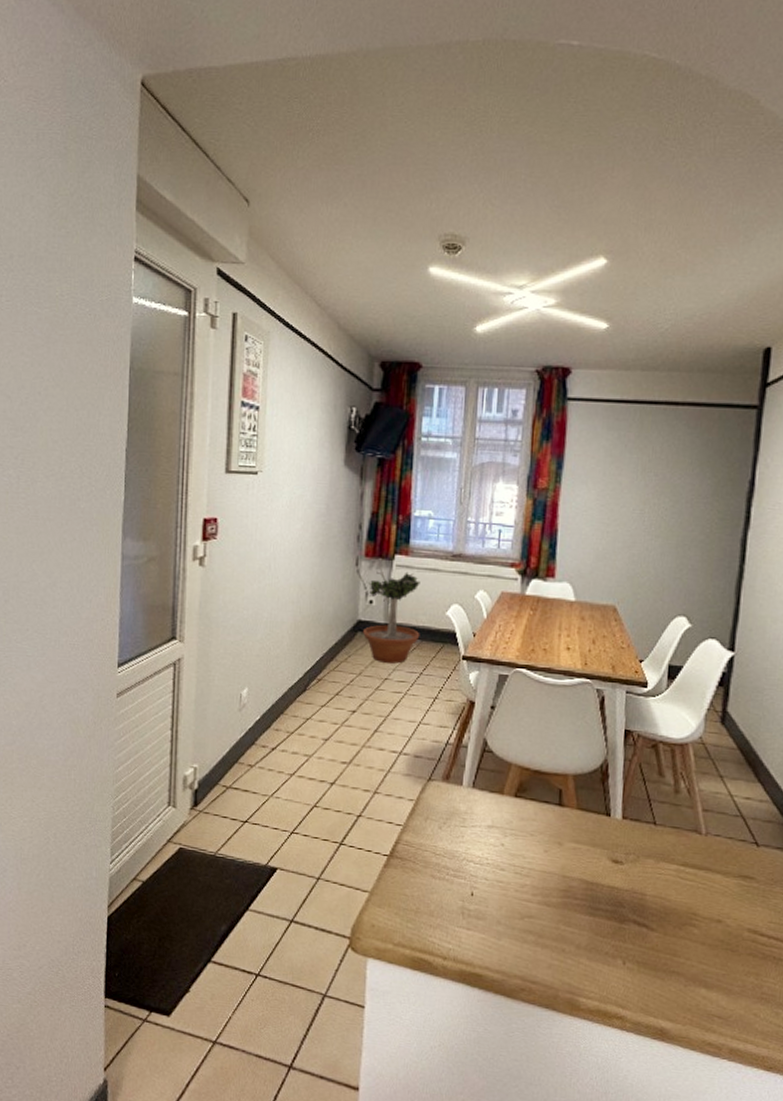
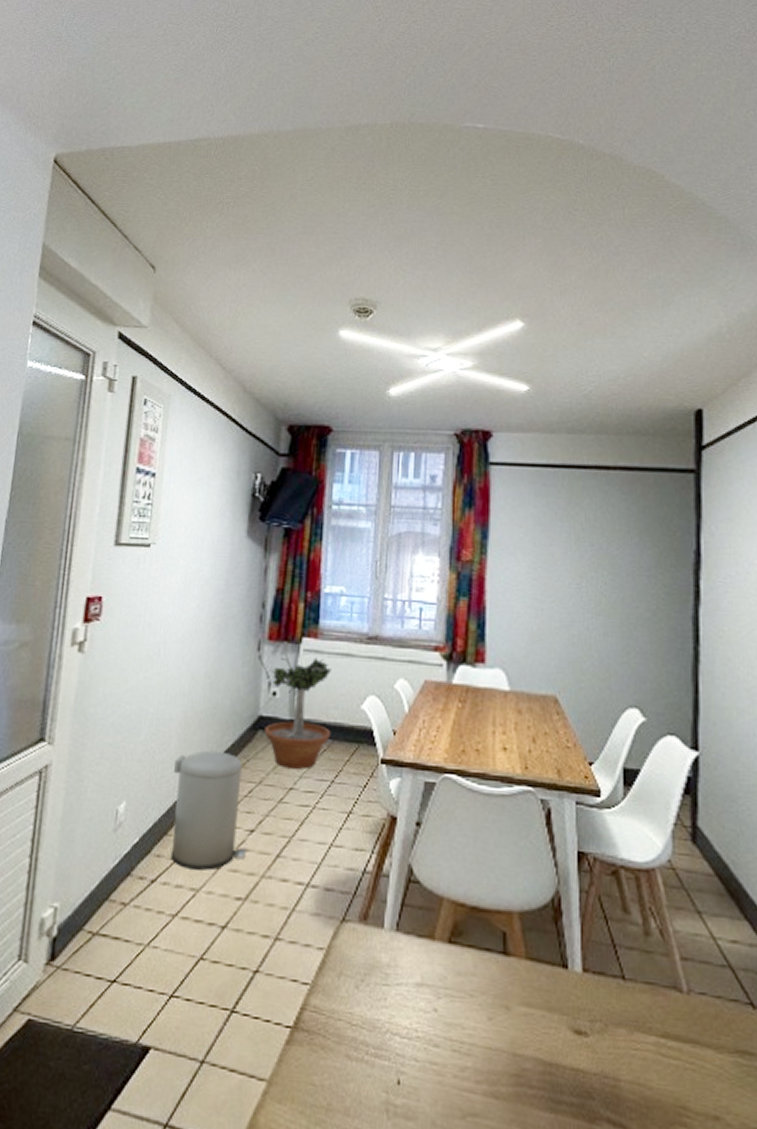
pedal bin: none [287,648,350,741] -> present [170,750,247,871]

